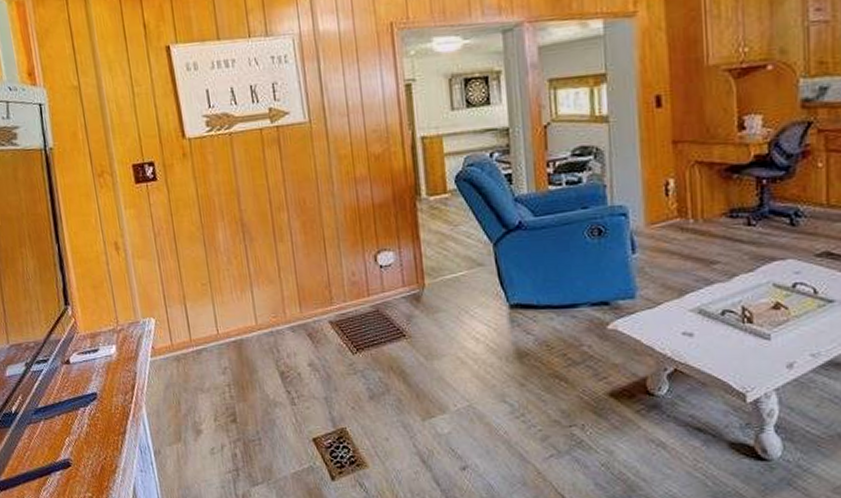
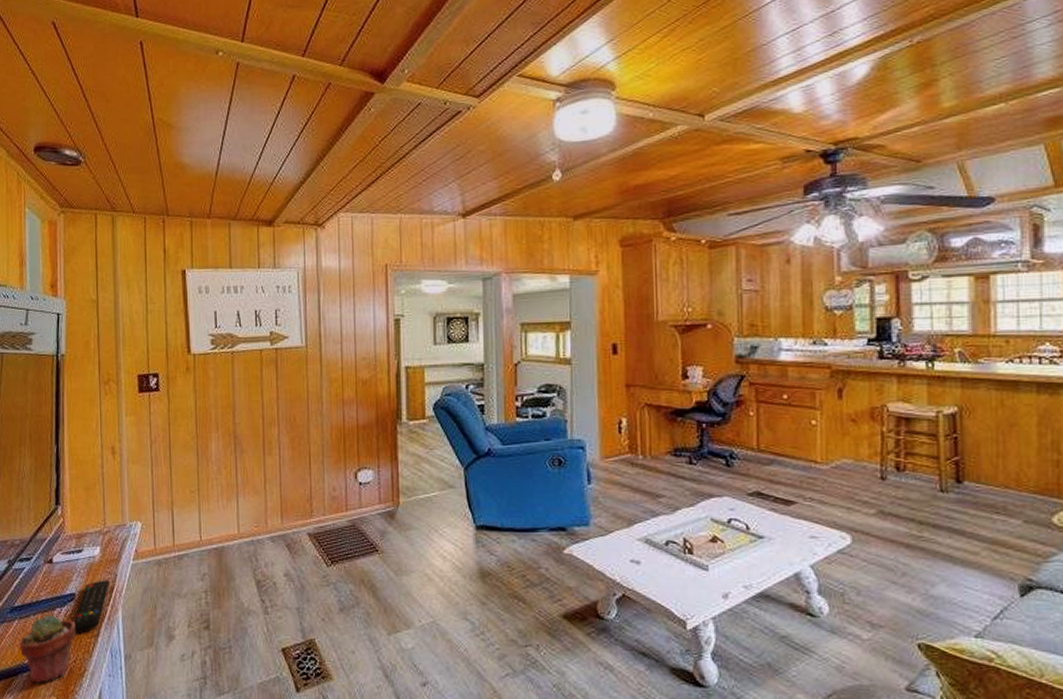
potted succulent: none [48,414,103,481] -> present [20,614,76,683]
remote control: none [98,378,130,432] -> present [73,580,109,634]

